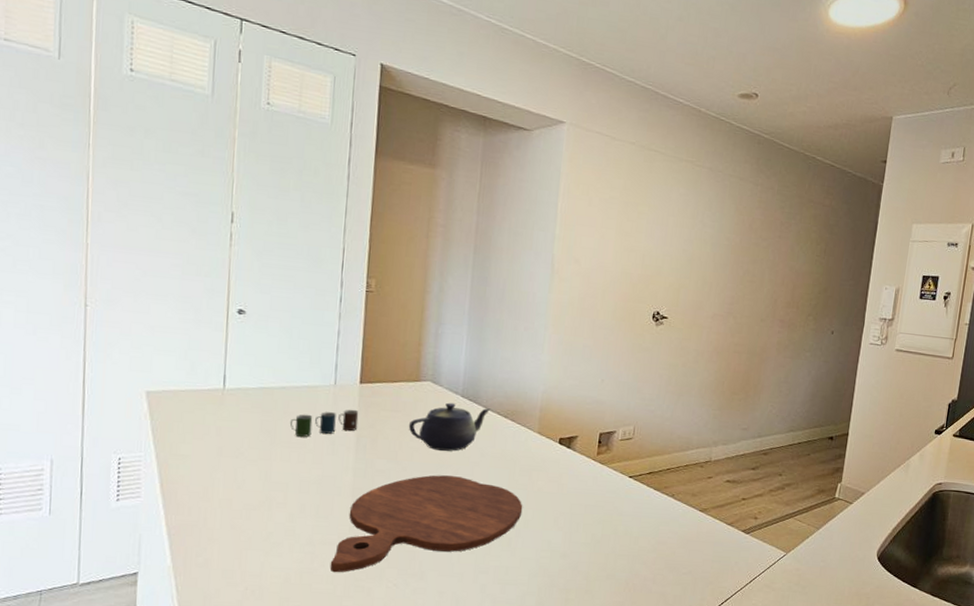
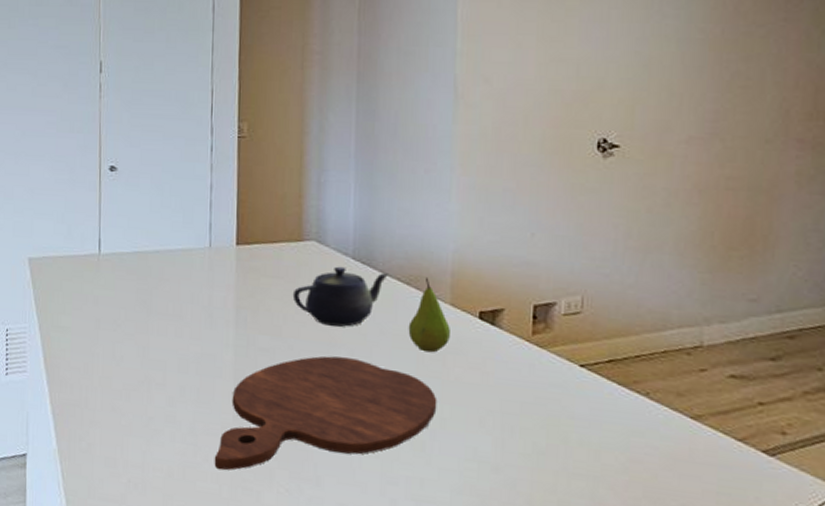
cup: present [289,409,359,438] -> none [165,275,237,309]
fruit: none [503,412,537,470] -> present [408,278,450,353]

